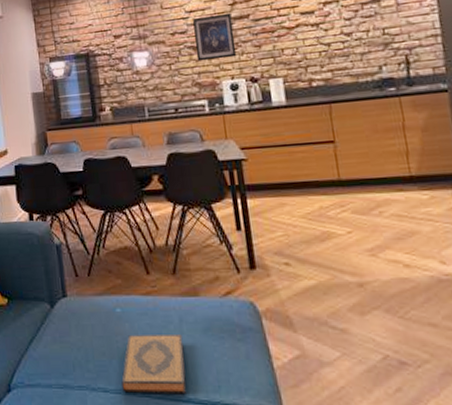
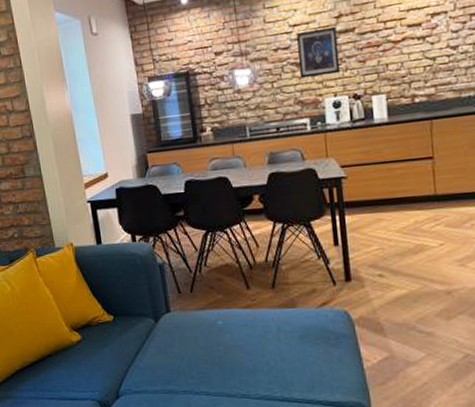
hardback book: present [121,335,186,395] -> none [223,342,283,395]

